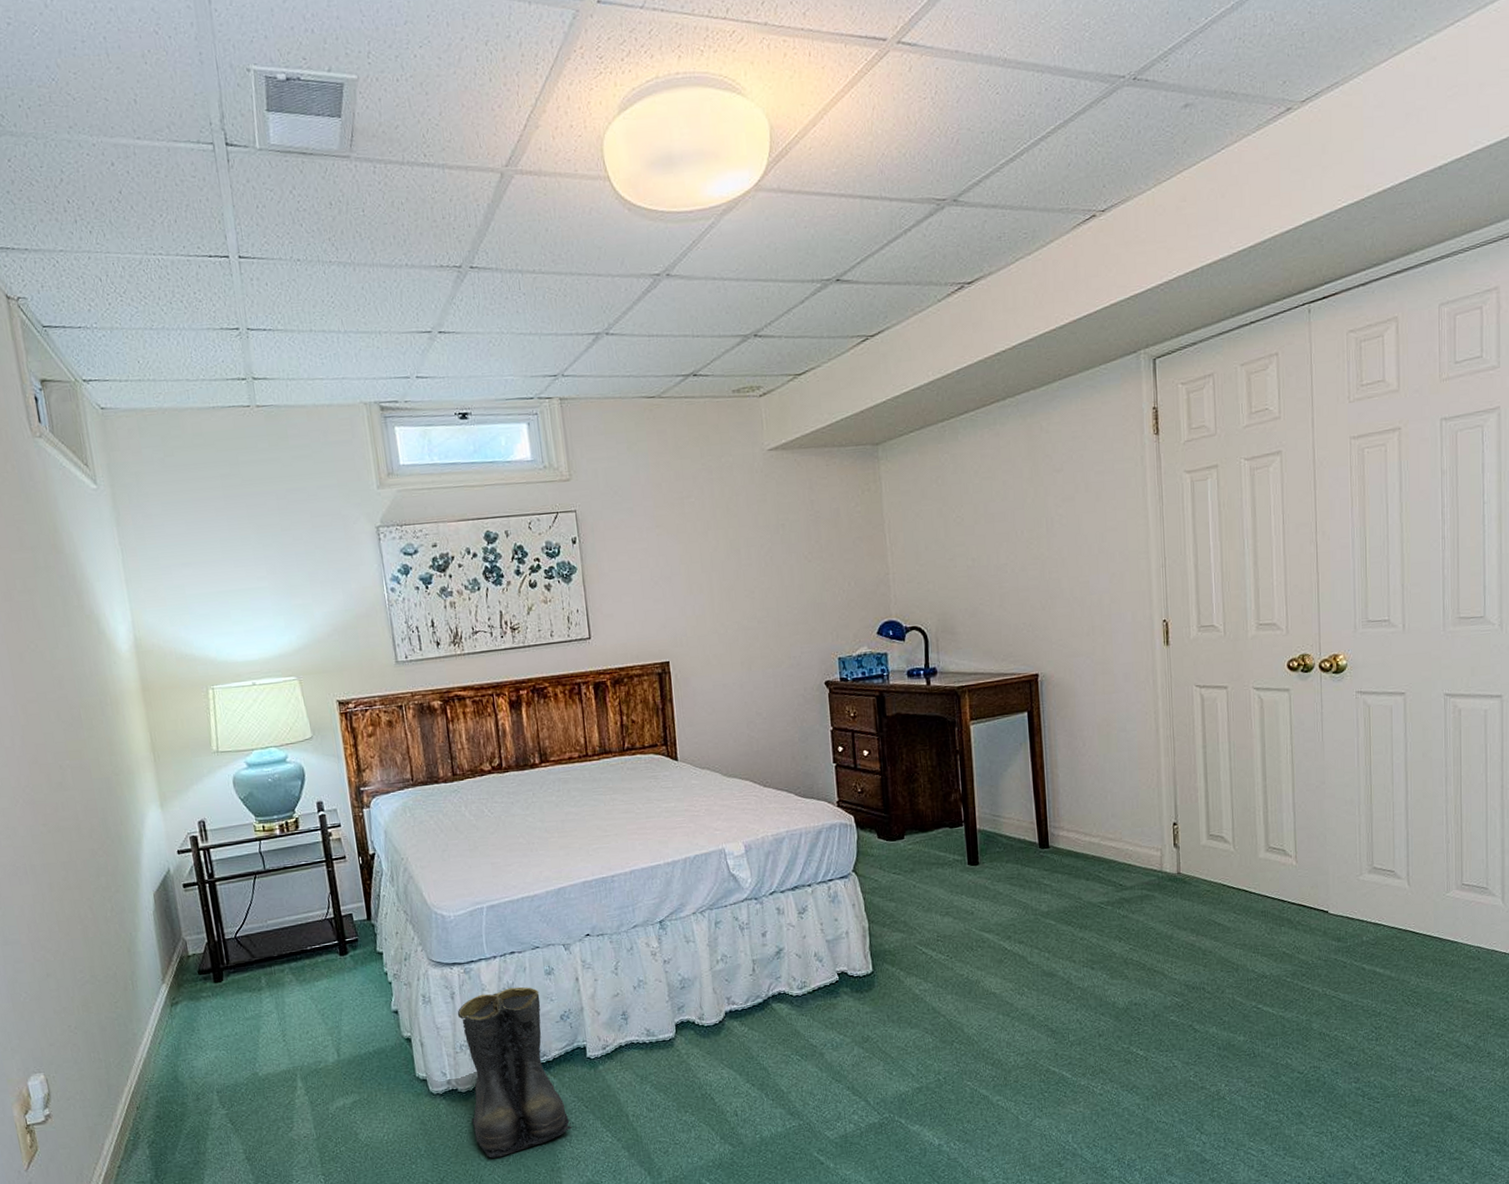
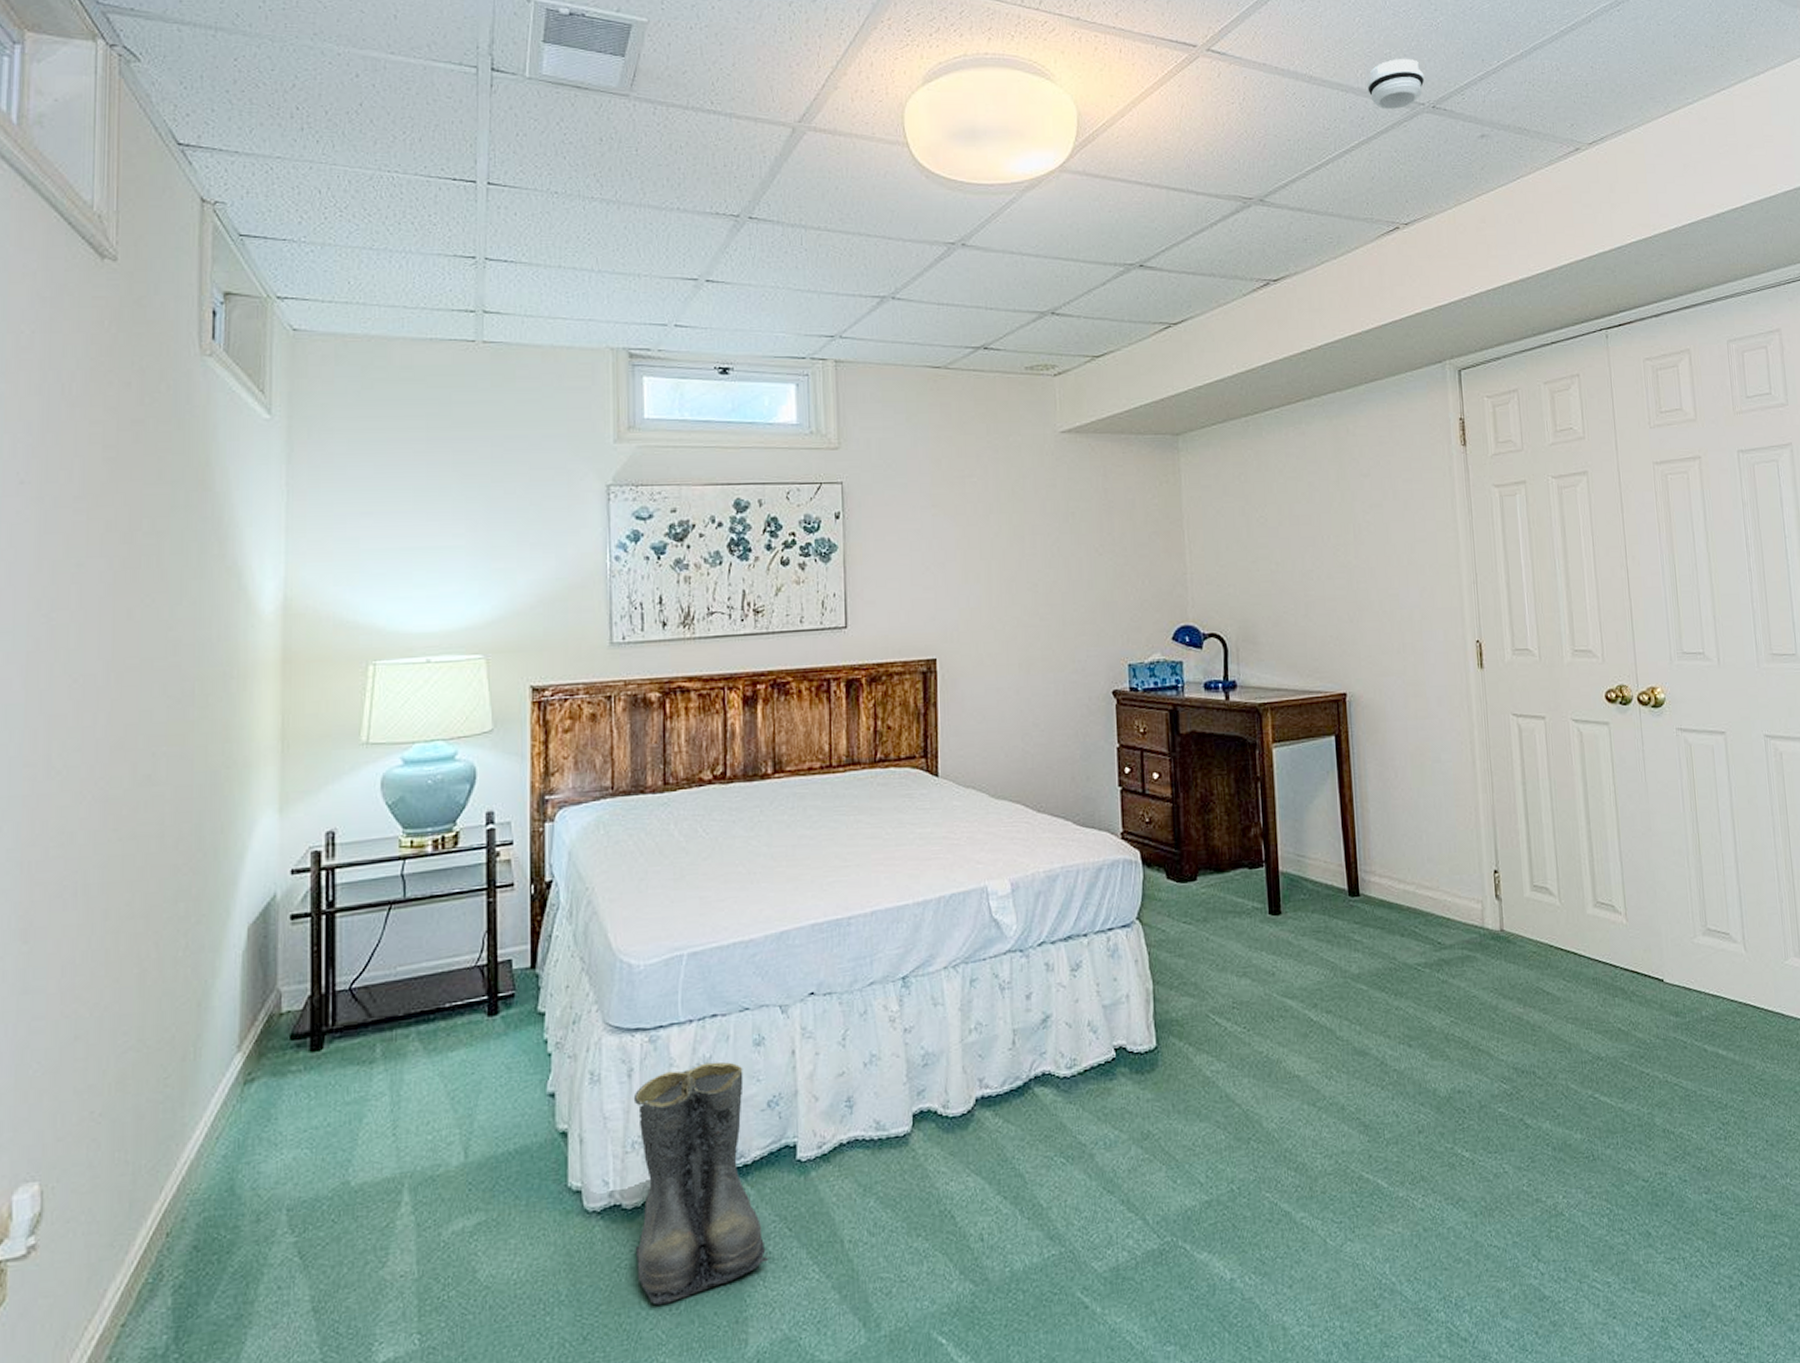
smoke detector: none [1064,26,1126,88] -> present [1367,58,1425,110]

